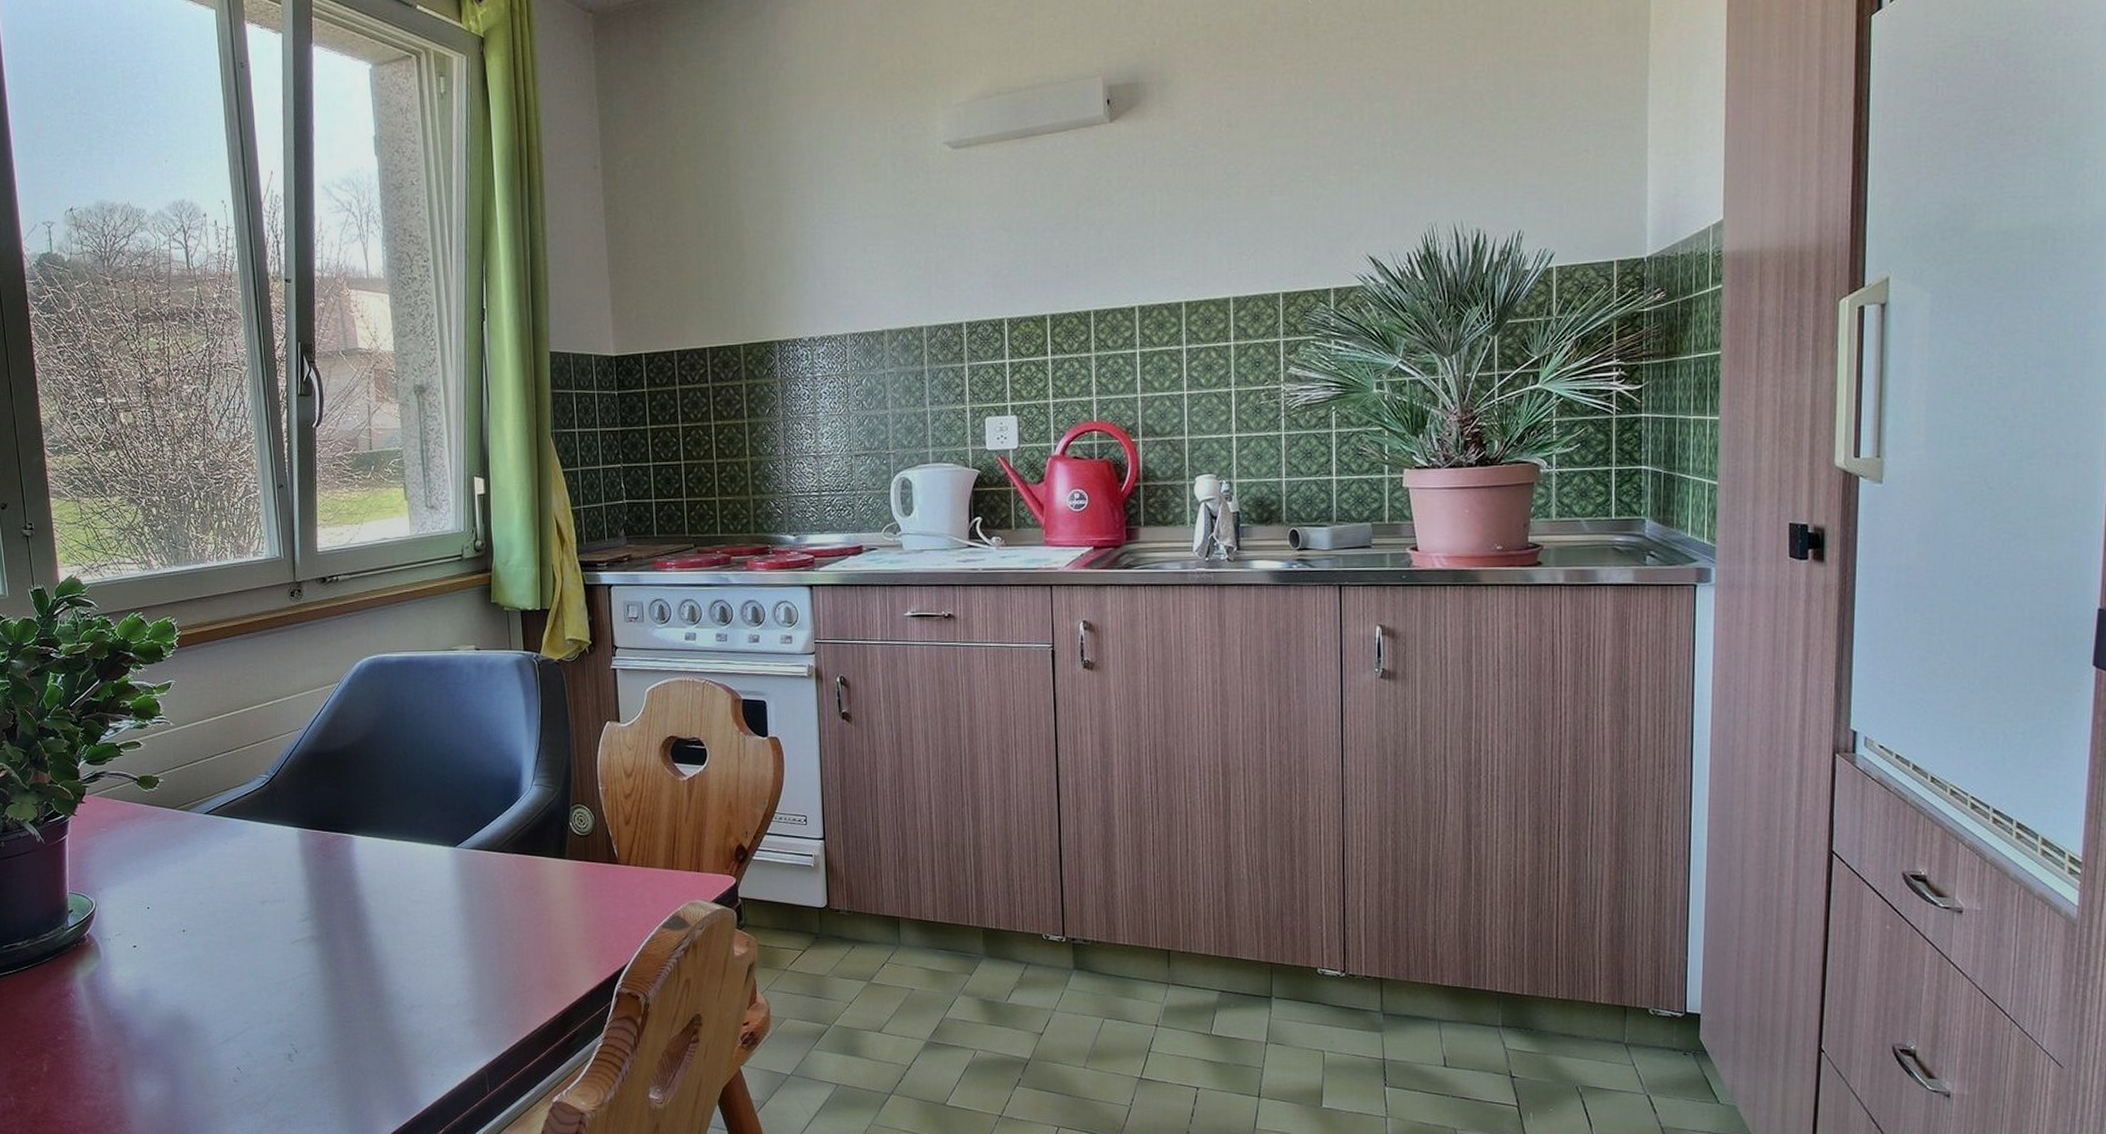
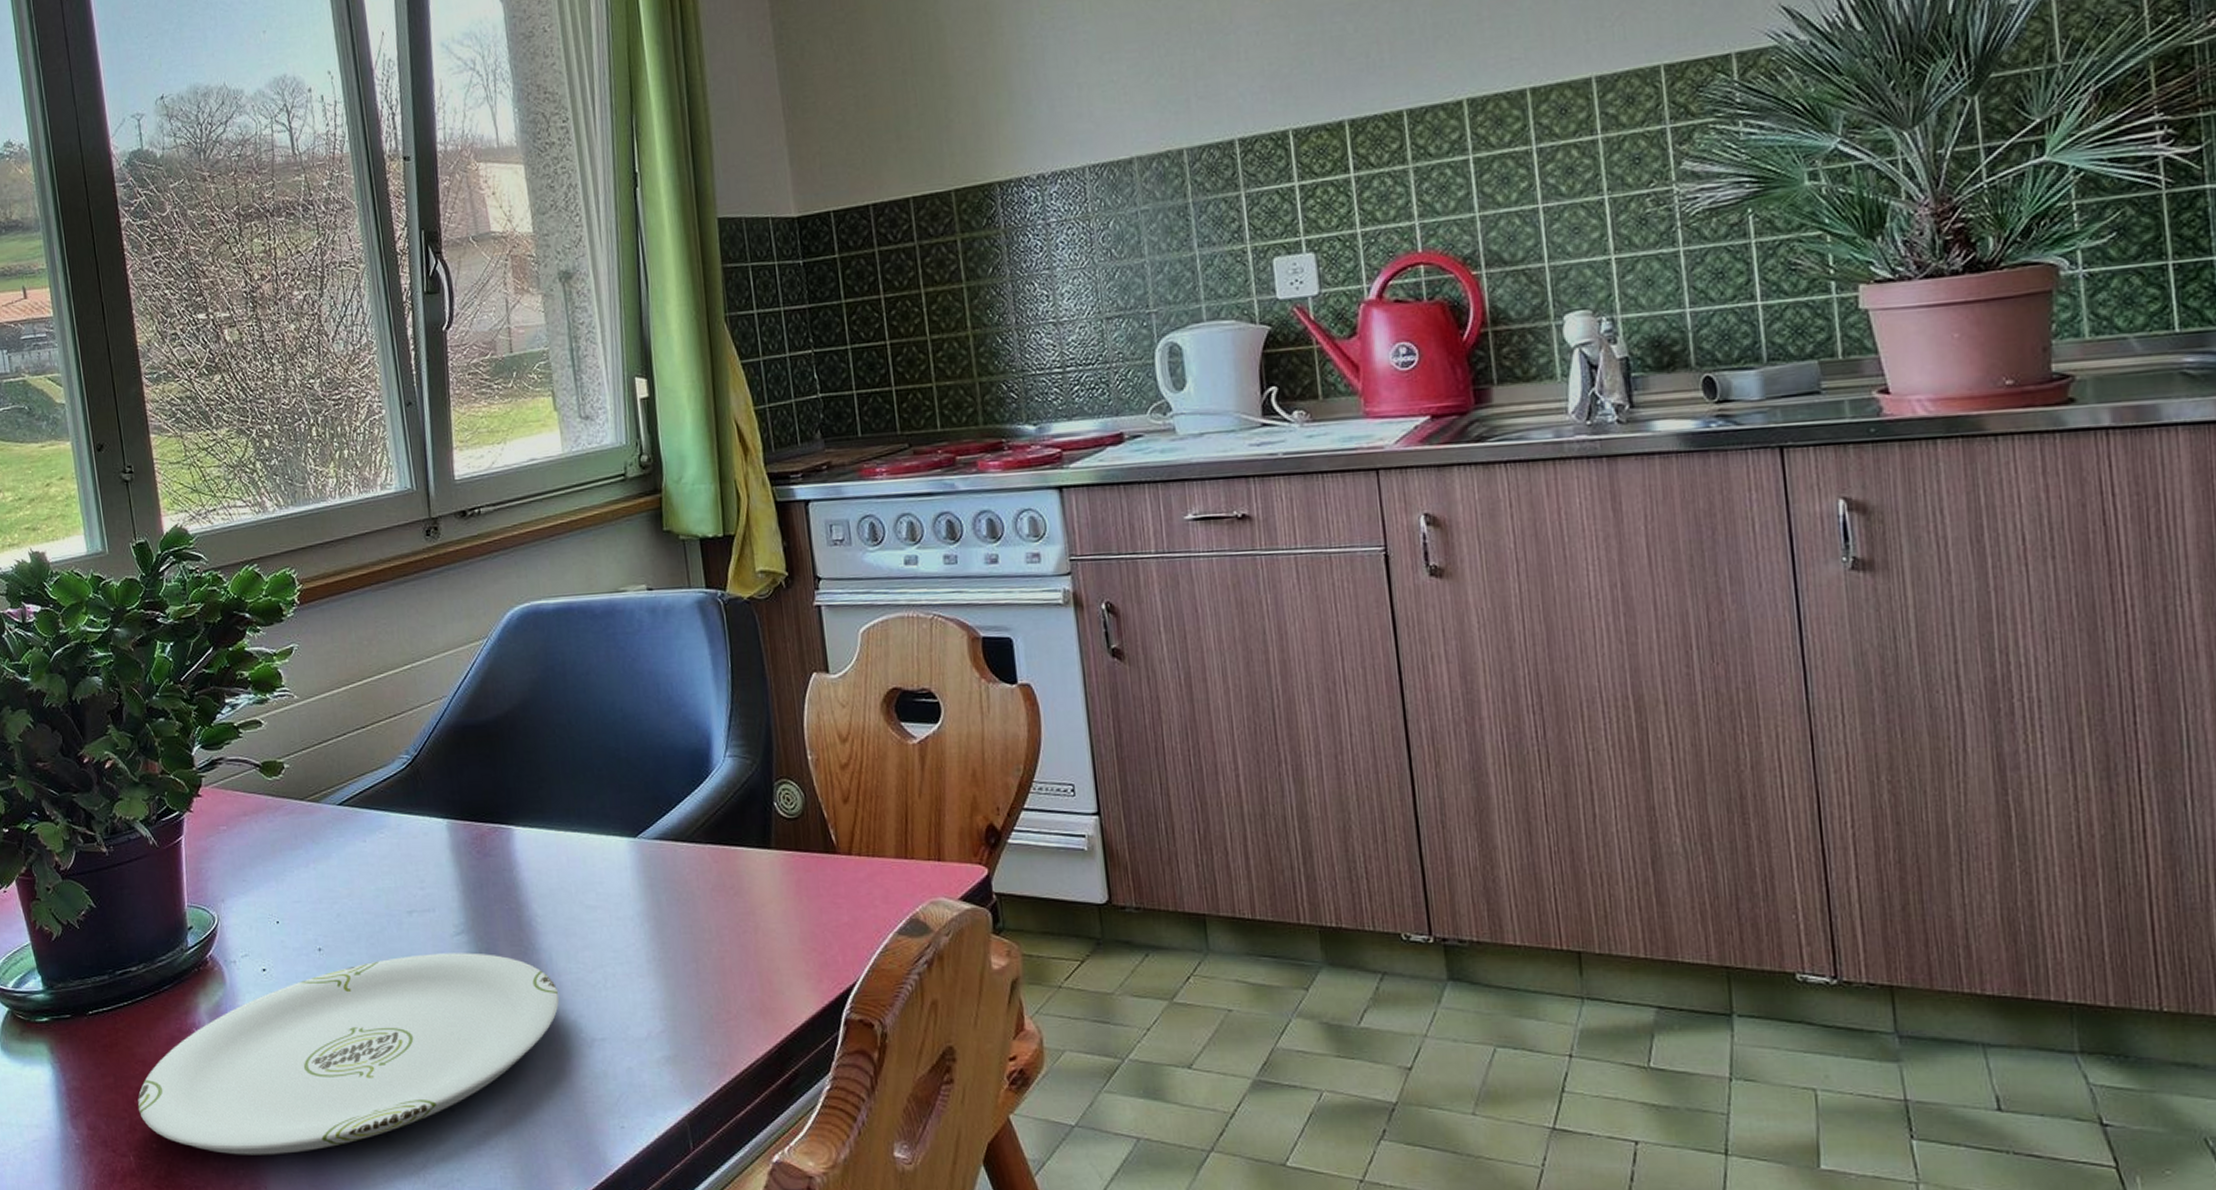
plate: none [19,935,386,1096] -> present [138,952,560,1155]

